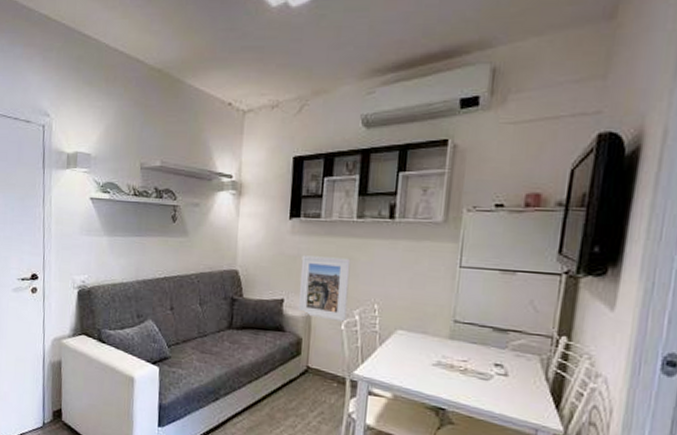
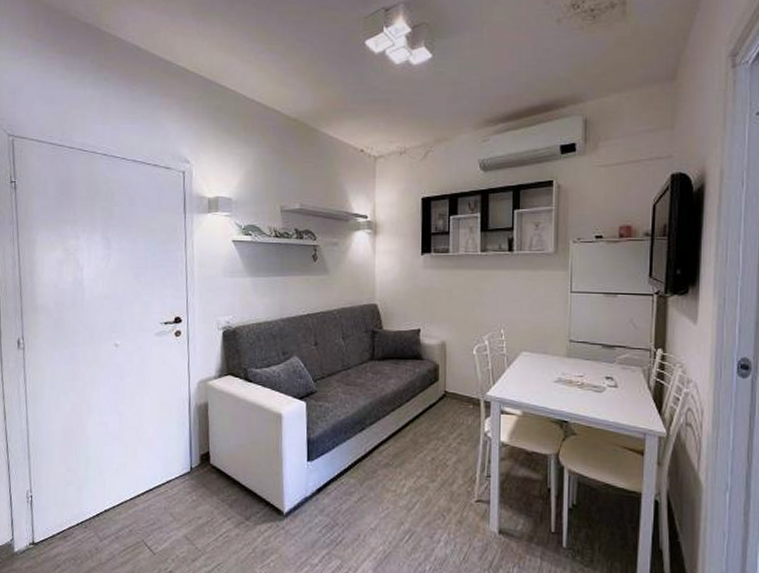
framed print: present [298,255,351,322] -> none [433,287,478,347]

